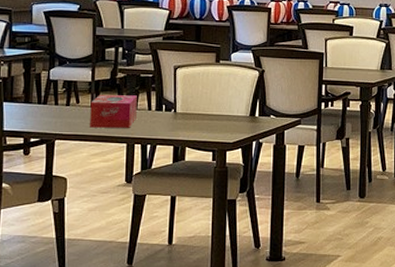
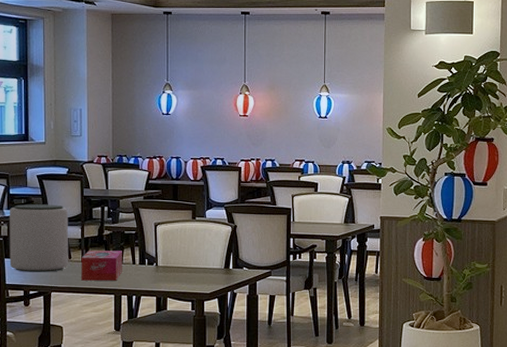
plant pot: none [8,43,78,118] -> present [9,204,69,272]

